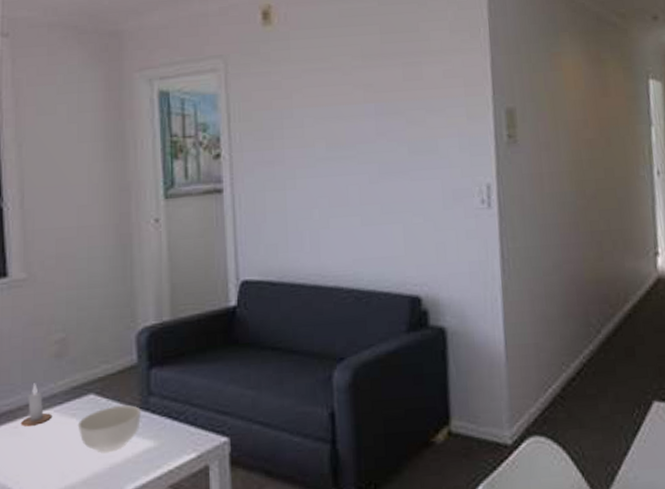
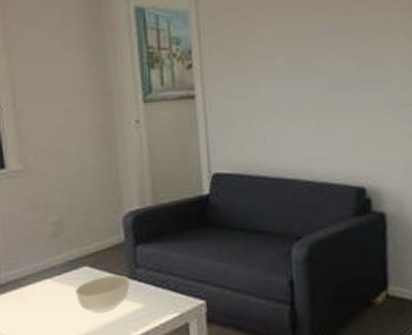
candle: present [22,383,52,427] -> none [26,257,53,293]

